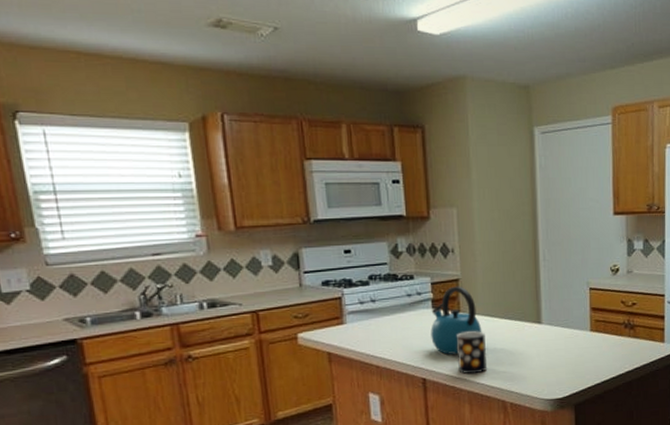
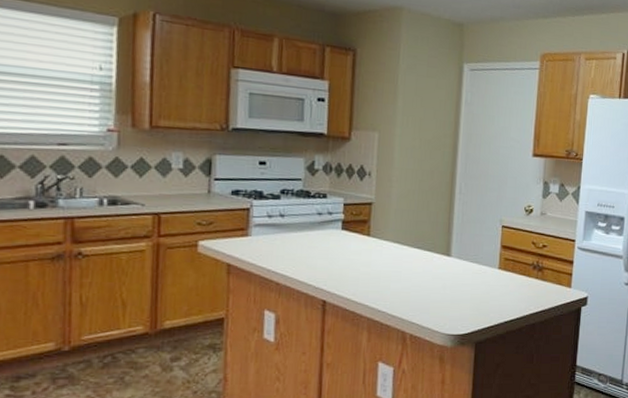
kettle: present [431,286,482,355] -> none [336,209,390,279]
mug: present [457,331,487,374] -> none [361,257,392,301]

